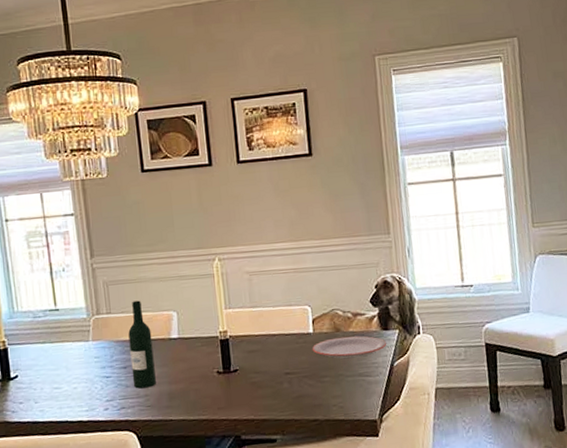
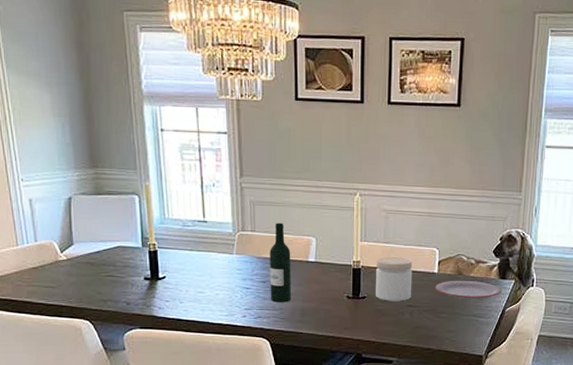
jar: none [245,321,288,372] -> present [376,257,413,301]

